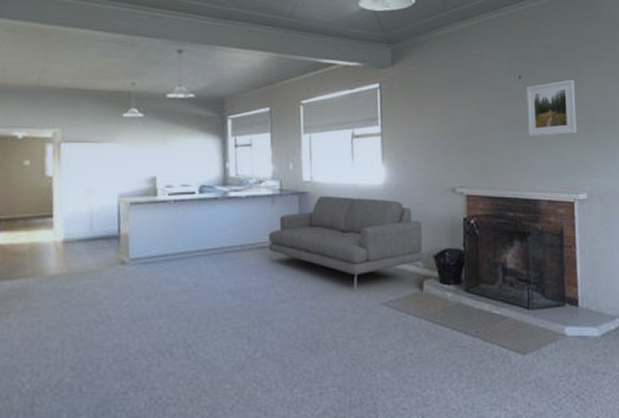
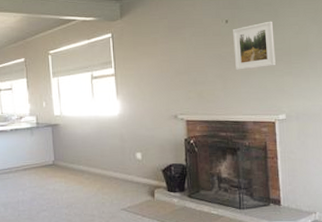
sofa: present [268,196,425,291] -> none [30,126,155,200]

